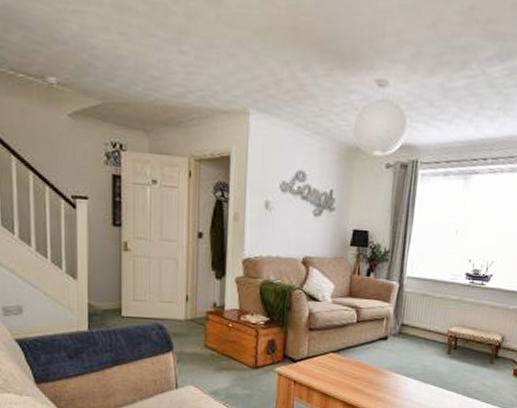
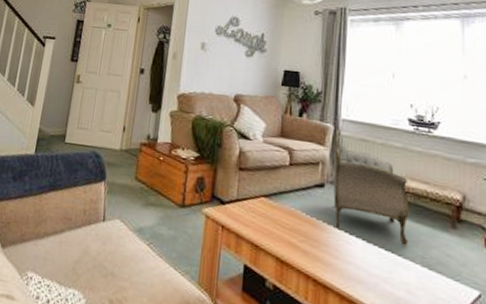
armchair: none [395,285,459,381] -> present [333,127,410,246]

